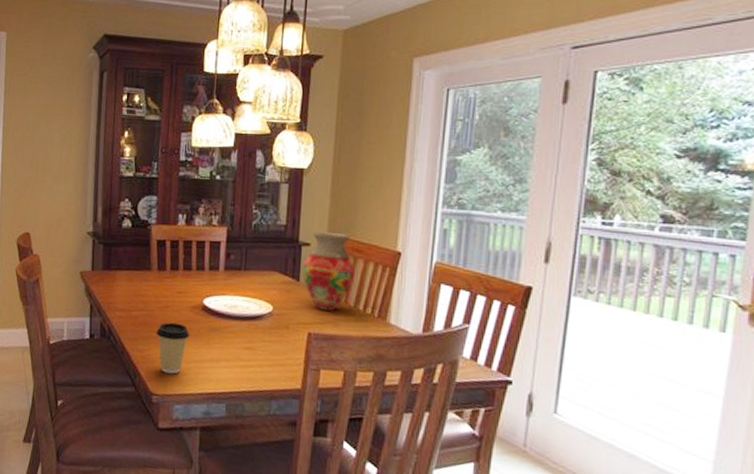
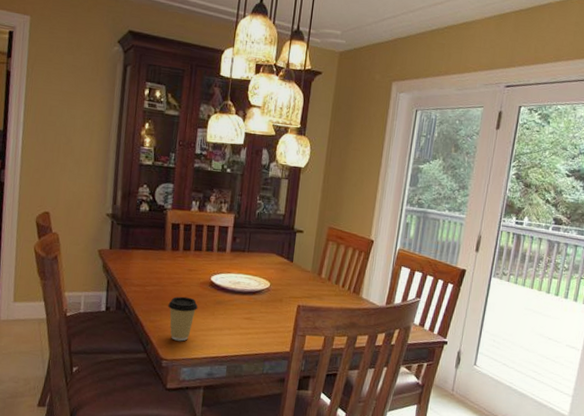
vase: present [302,232,356,311] -> none [295,221,338,287]

